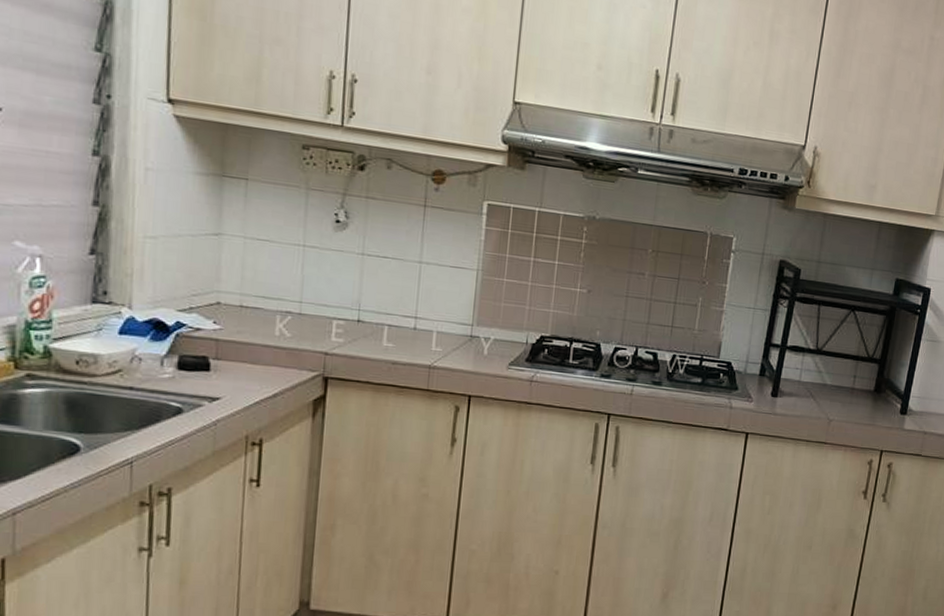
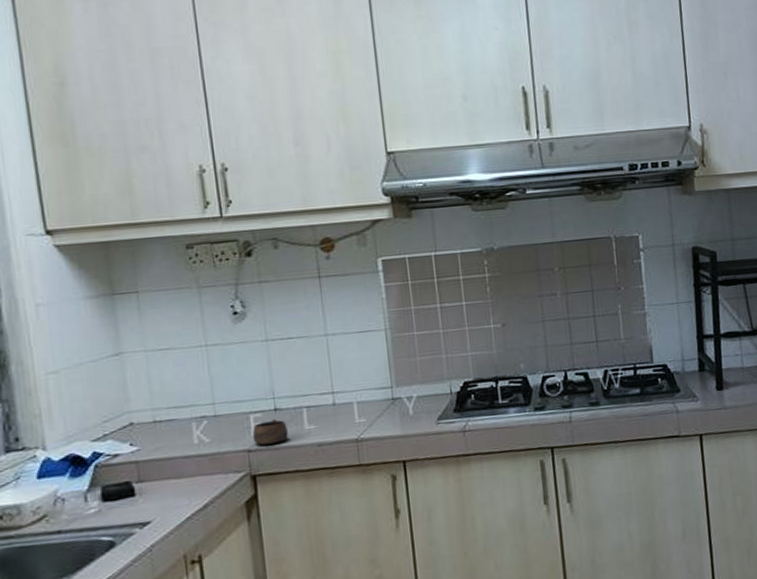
cup: none [331,330,367,353] -> present [252,419,288,445]

